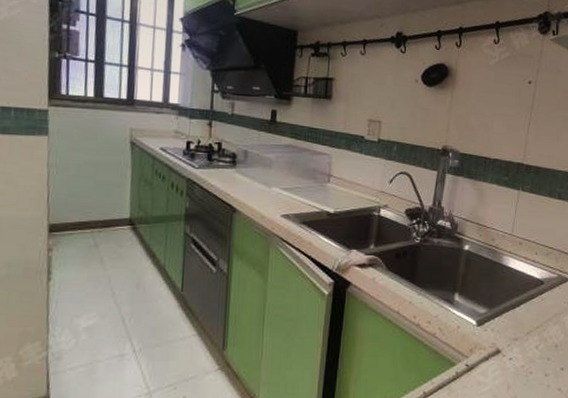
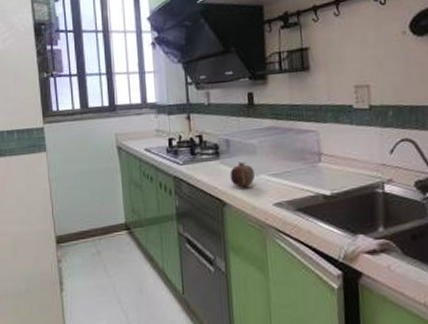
fruit: none [243,173,268,197] -> present [230,162,255,188]

